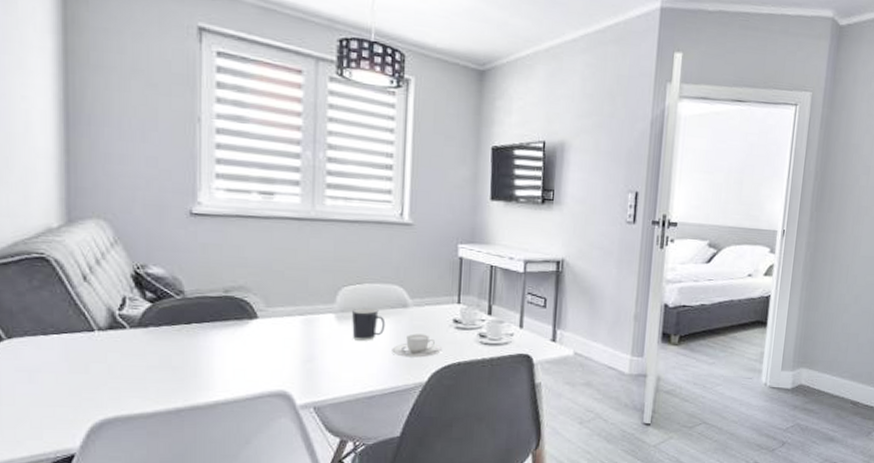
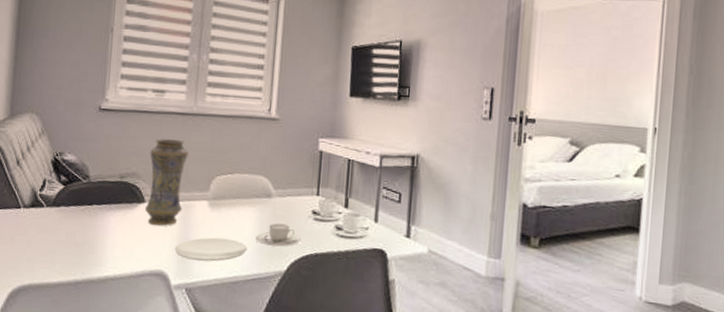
vase: none [258,246,308,343] -> present [144,138,188,226]
plate: none [298,352,383,377] -> present [174,237,247,262]
mug: present [351,308,386,341] -> none [222,196,251,228]

